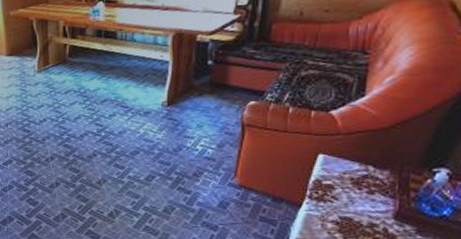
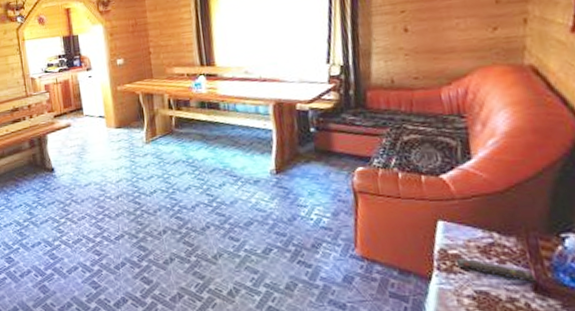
remote control: none [329,188,400,212] -> present [457,257,538,284]

